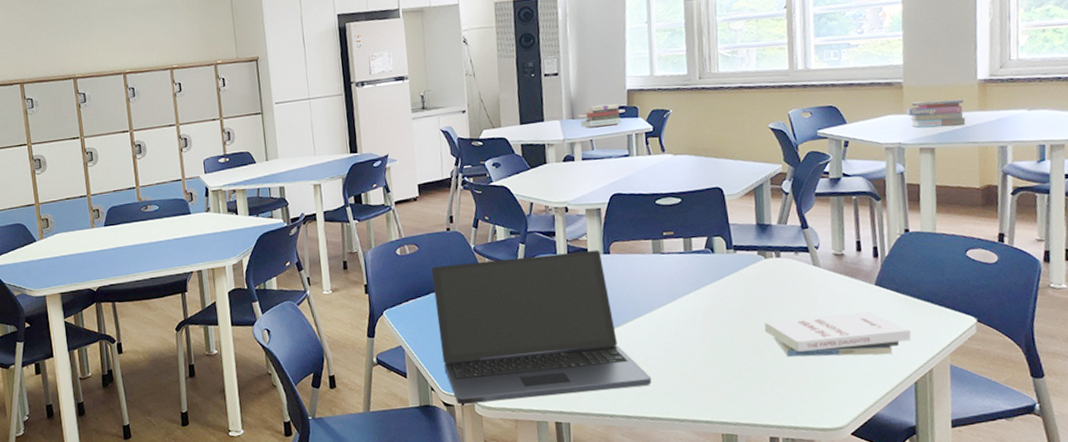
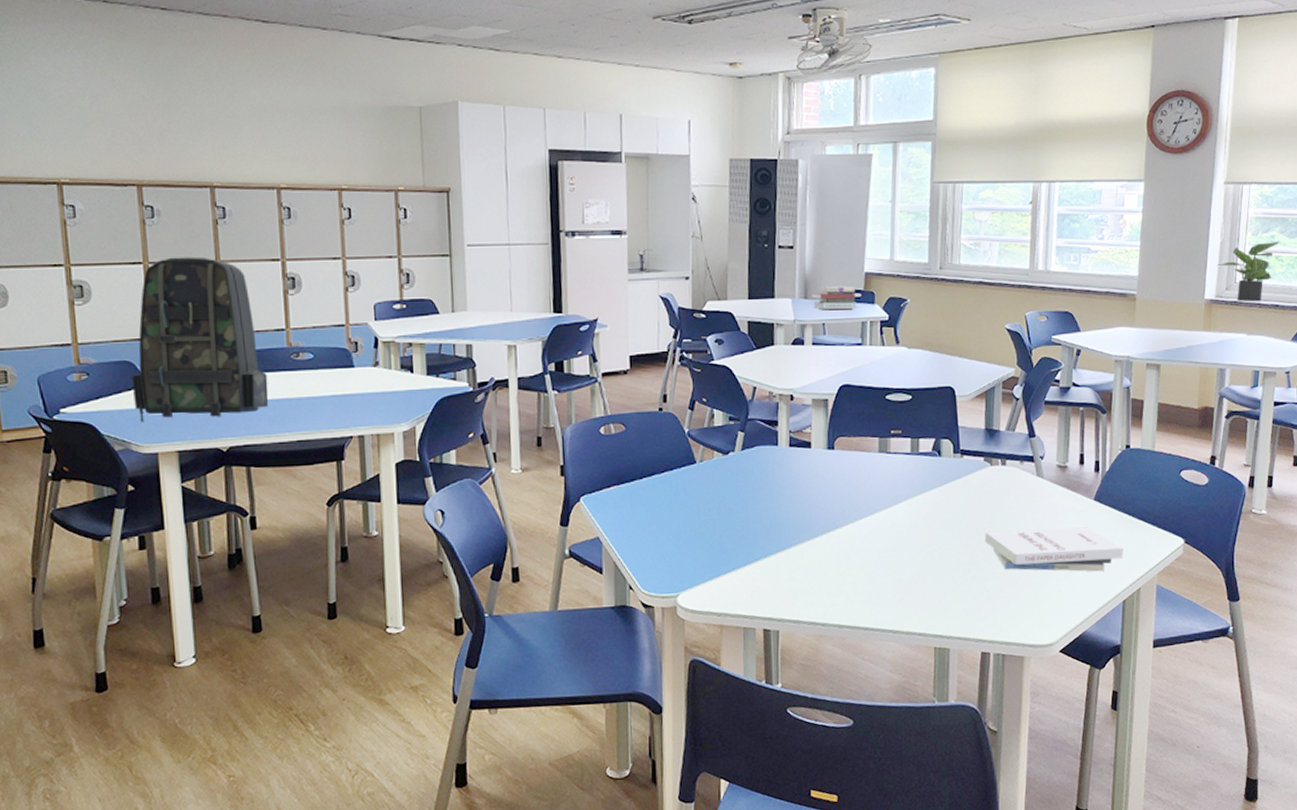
backpack: none [24,135,126,272] -> present [132,257,269,423]
laptop: present [431,250,652,405] -> none [639,444,868,606]
books: present [906,99,966,128] -> none [1137,315,1191,345]
potted plant: none [990,13,1056,78] -> present [1219,240,1280,302]

